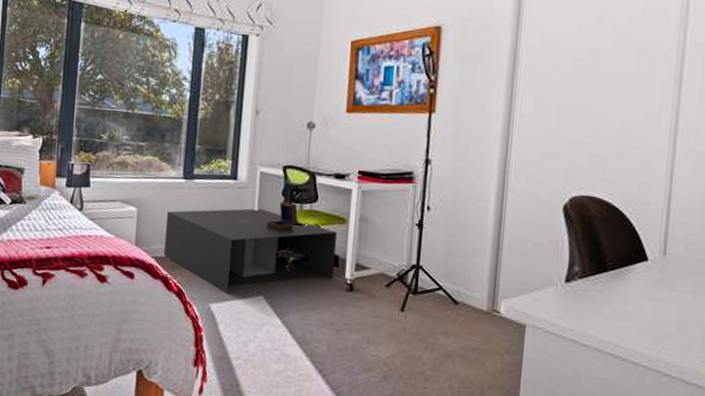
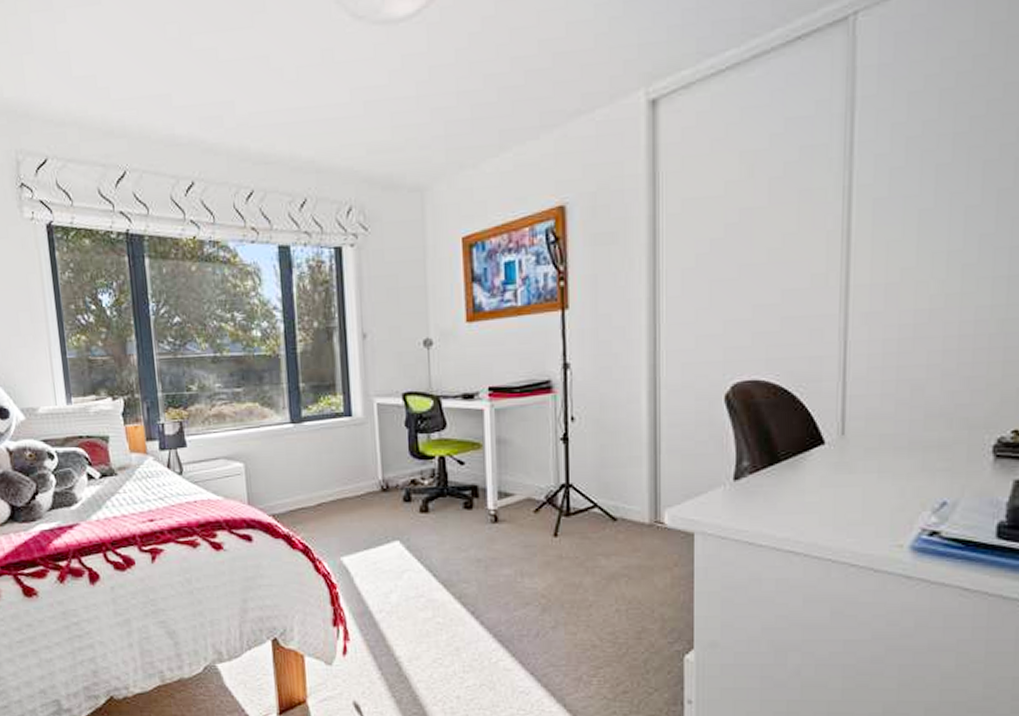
storage bench: present [163,208,338,294] -> none [278,444,474,544]
decorative box: present [265,201,298,234] -> none [391,432,426,470]

